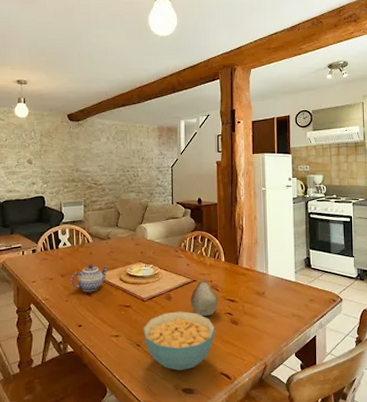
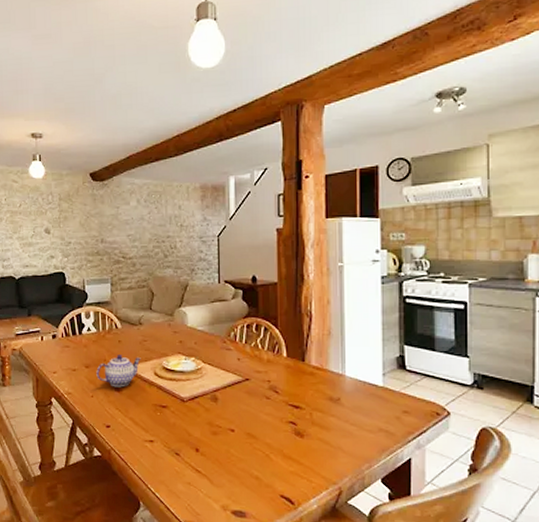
cereal bowl: present [143,311,216,370] -> none [183,416,275,488]
fruit: present [190,278,219,316] -> none [242,376,278,424]

